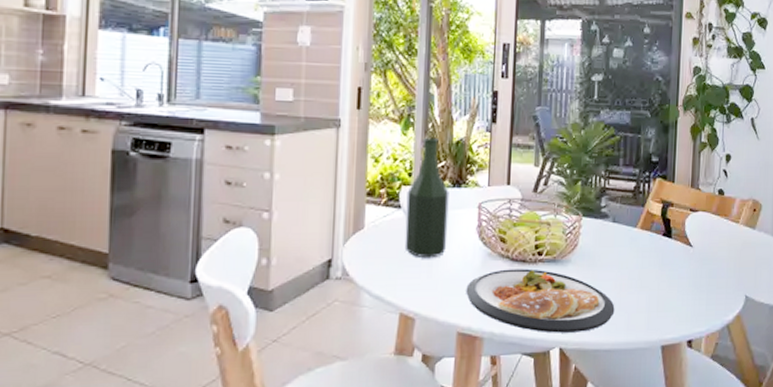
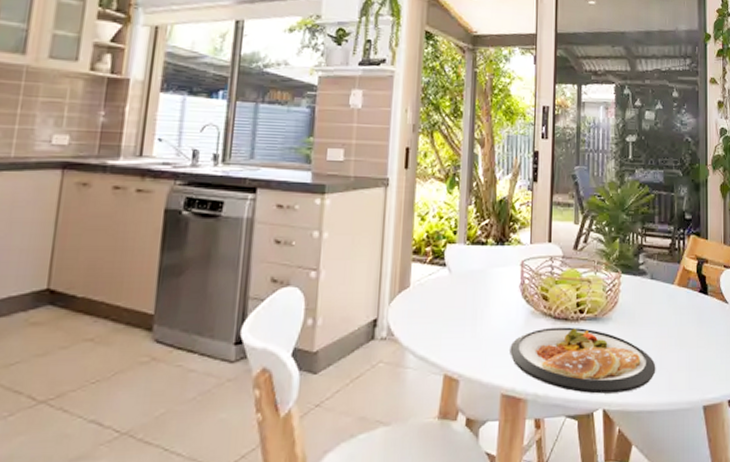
bottle: present [404,137,449,259] -> none [449,196,493,317]

